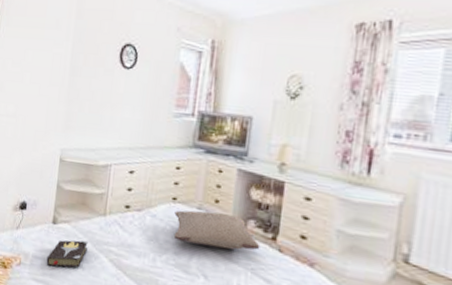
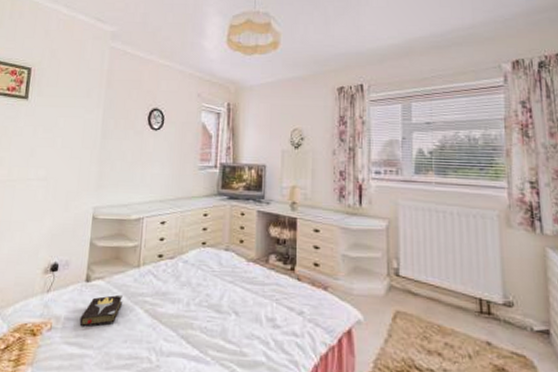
pillow: present [173,210,260,250] -> none [205,251,282,285]

